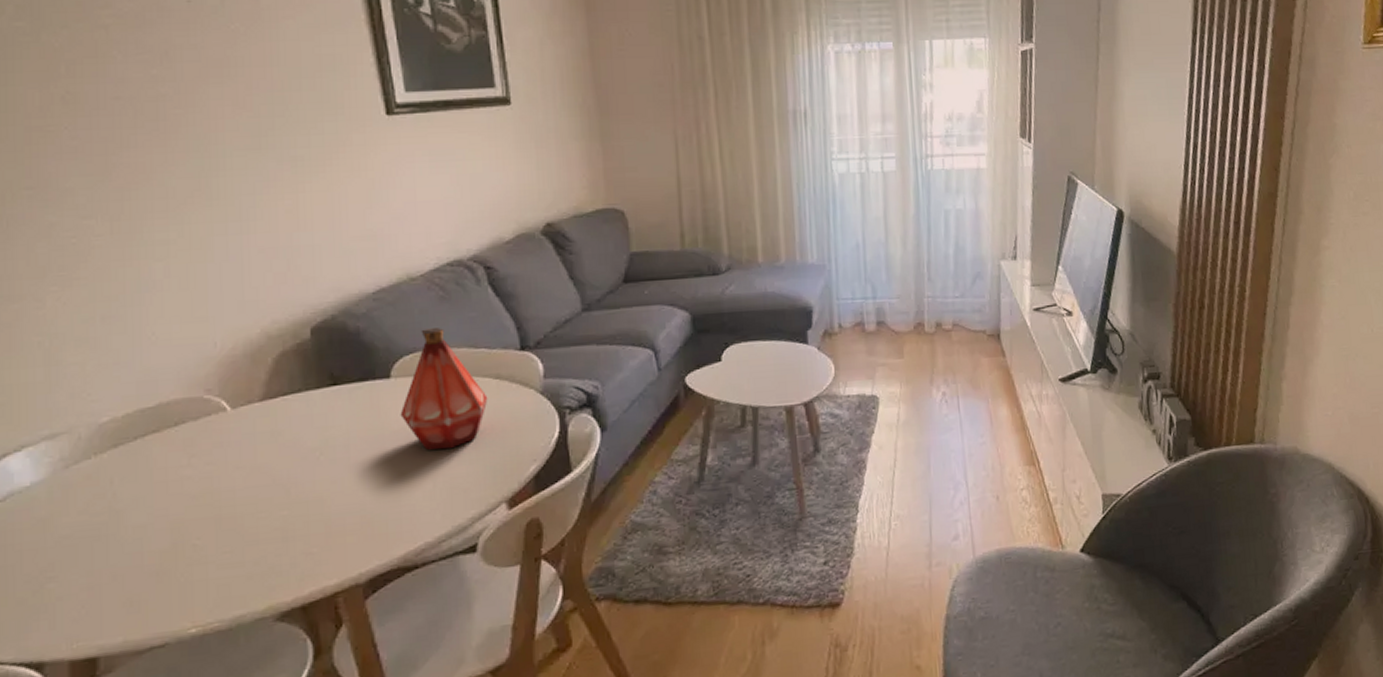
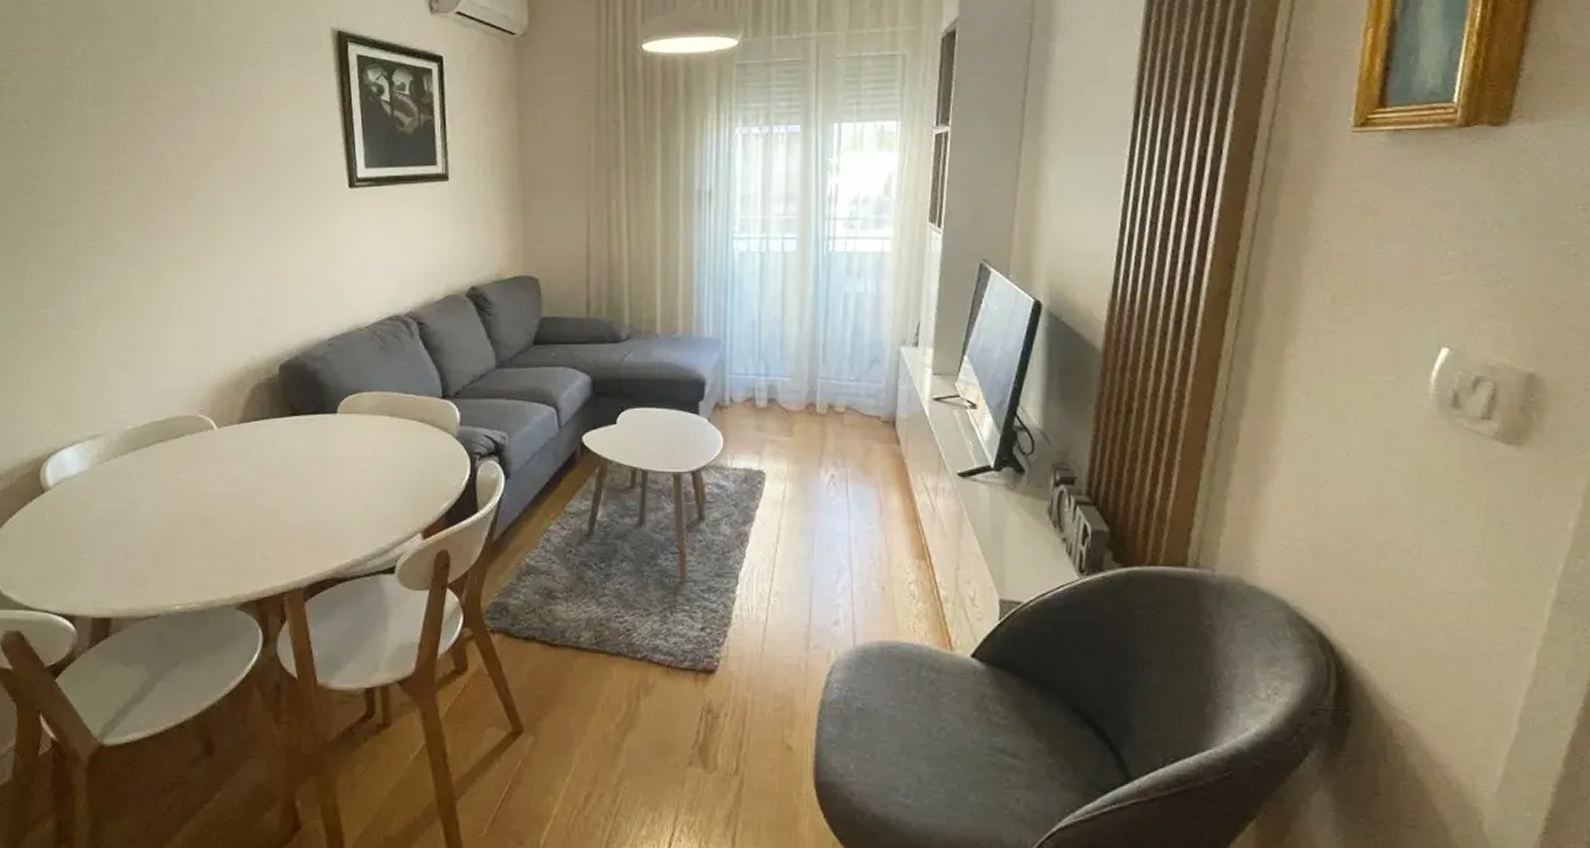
bottle: present [400,328,488,450] -> none [342,373,413,480]

